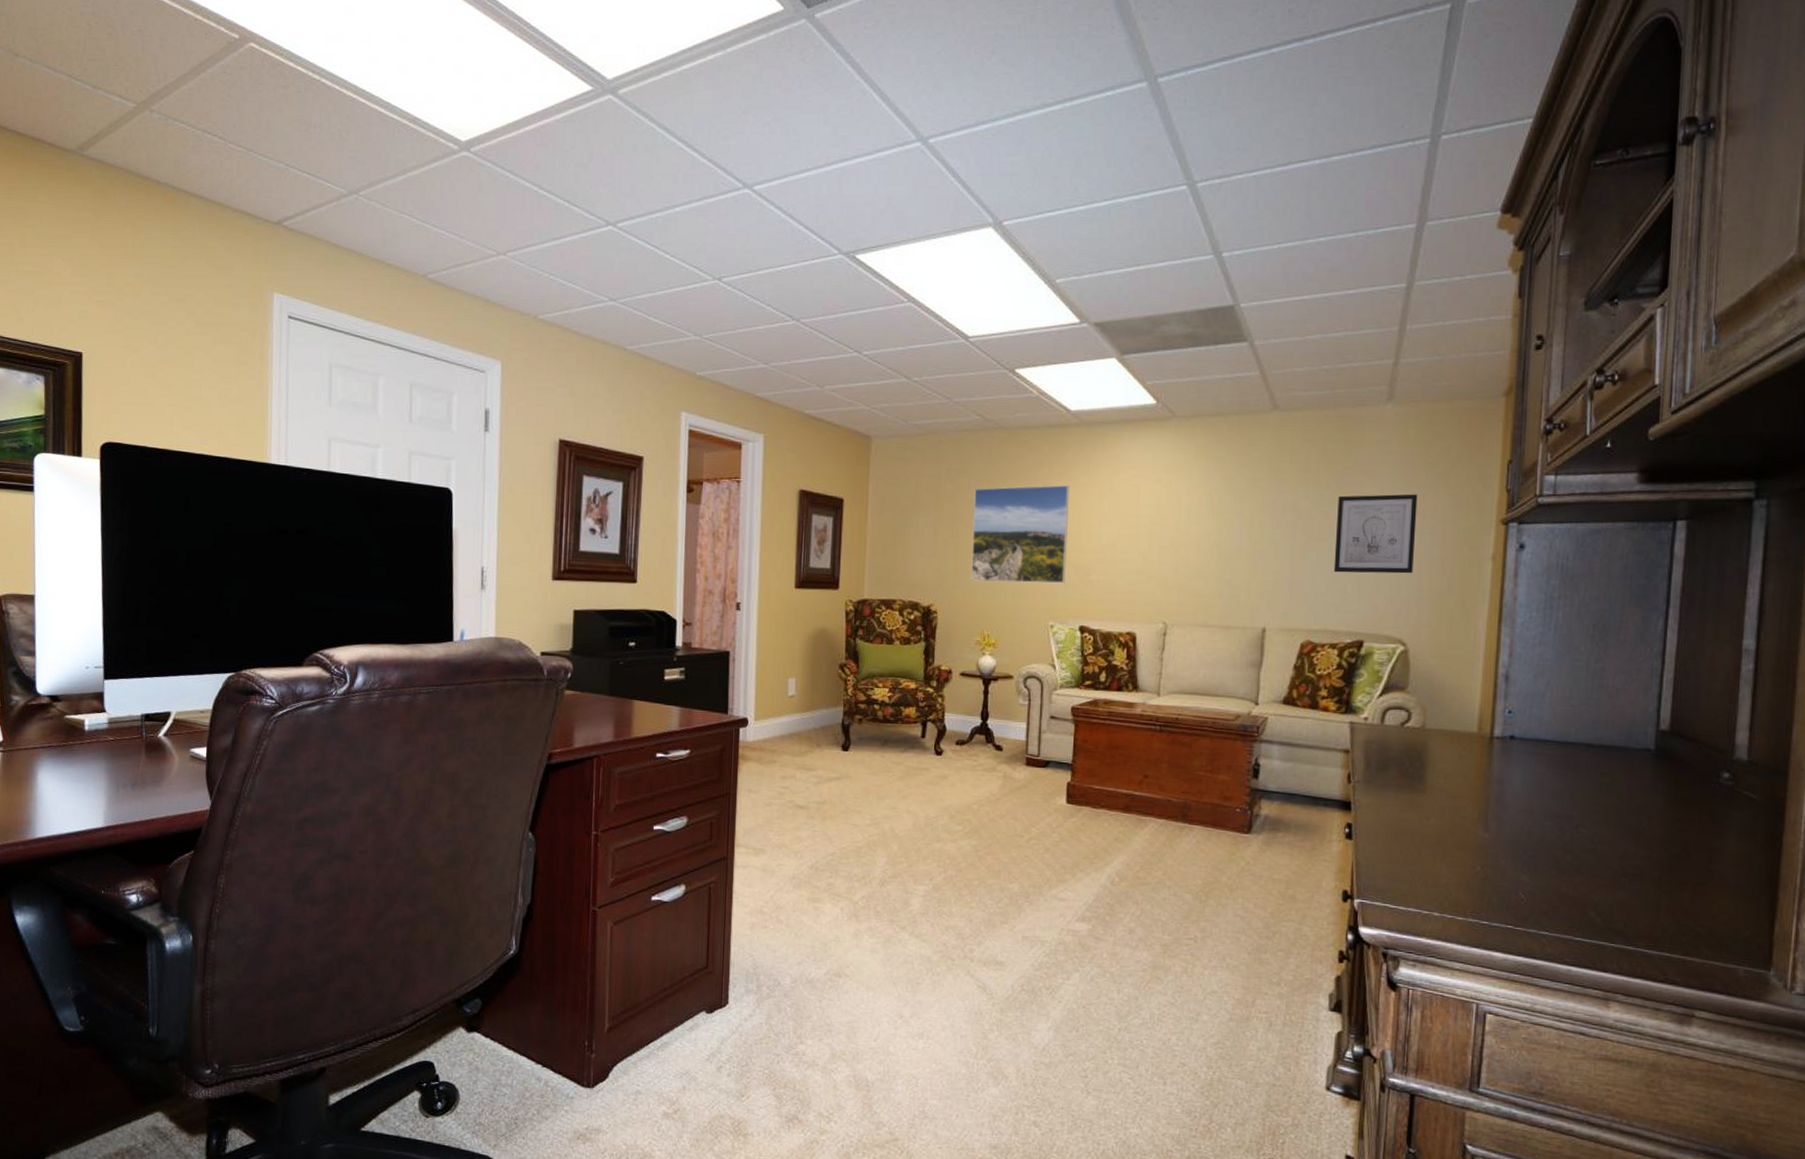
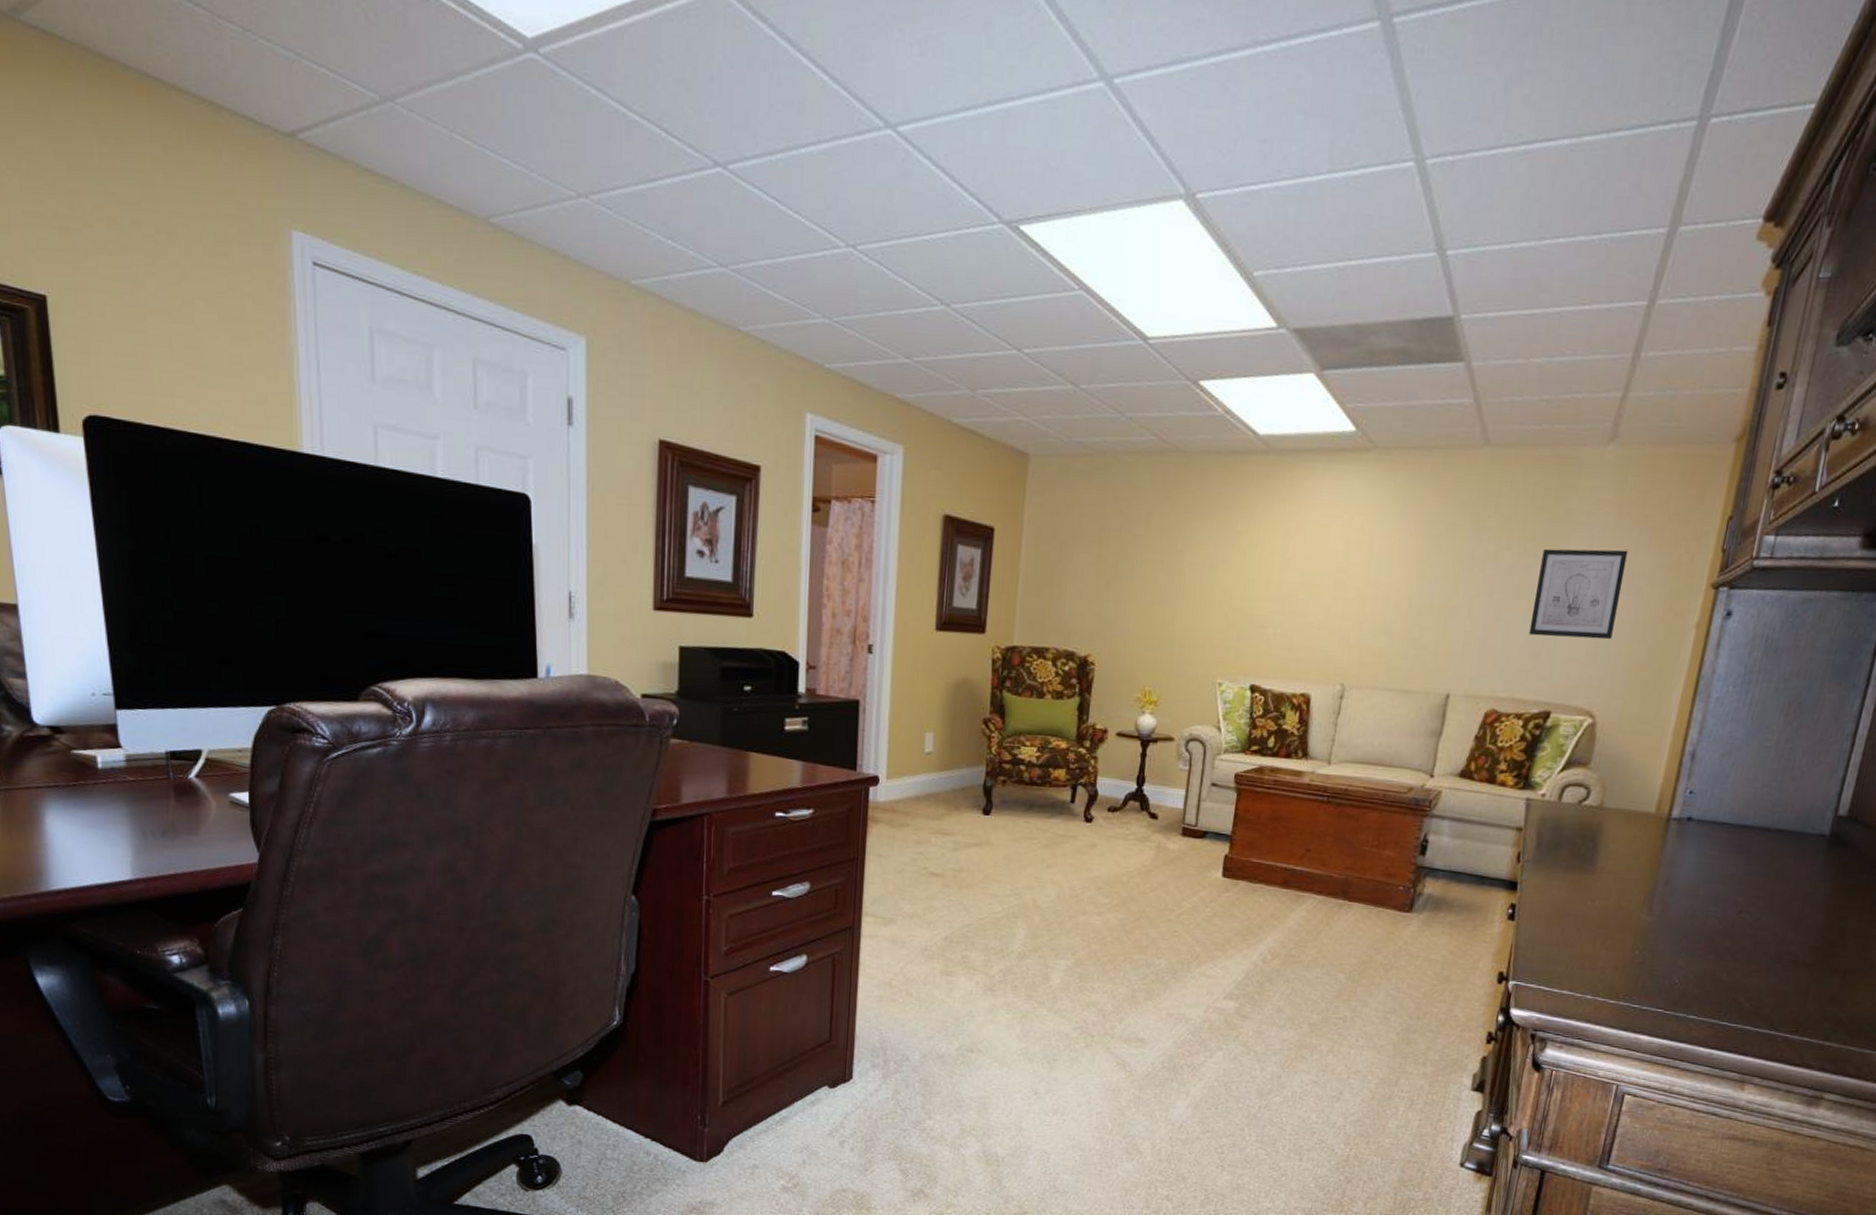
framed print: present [971,485,1069,584] -> none [1134,522,1251,636]

